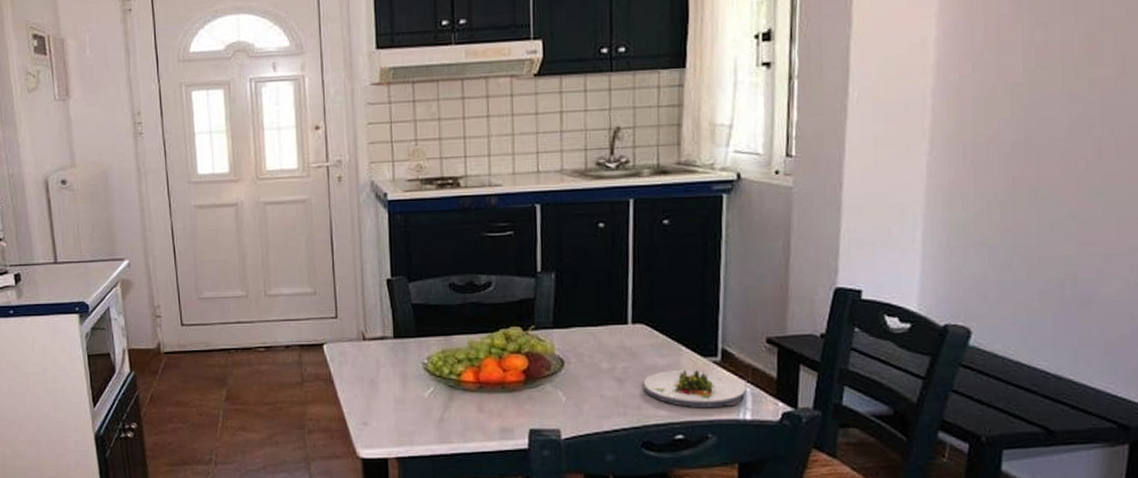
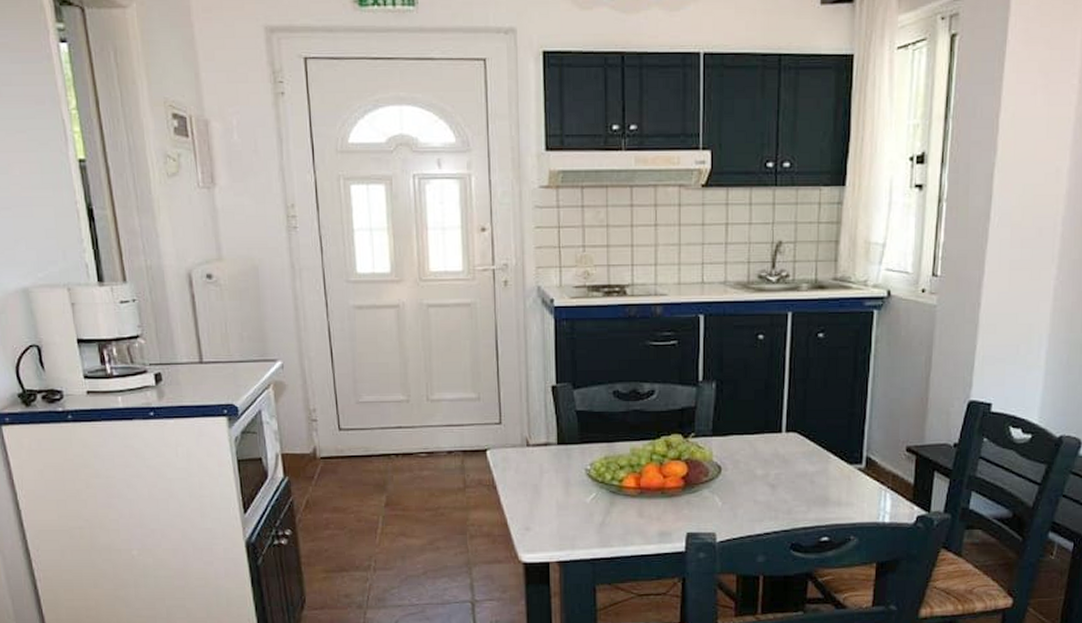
salad plate: present [643,369,746,408] -> none [794,476,886,512]

